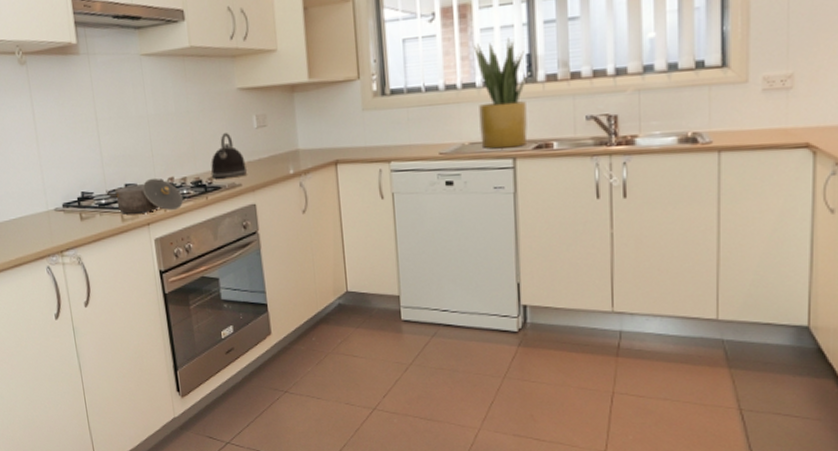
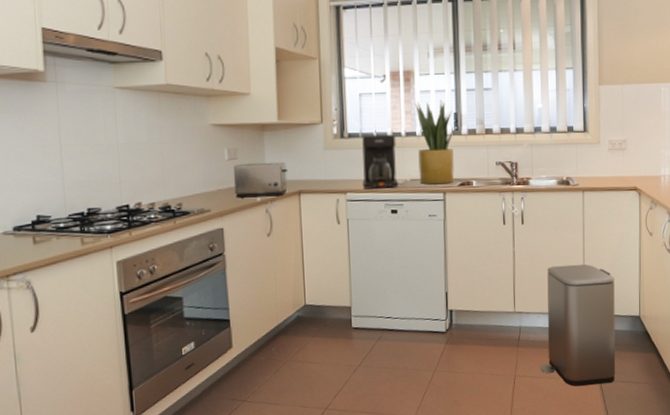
cooking pot: present [106,178,184,214] -> none [65,203,151,238]
kettle: present [210,132,248,179] -> none [180,162,217,205]
toaster: none [262,127,323,171] -> present [232,161,288,198]
coffee maker: none [407,87,455,157] -> present [362,134,399,189]
pedal bin: none [649,251,768,413] -> present [540,264,616,386]

